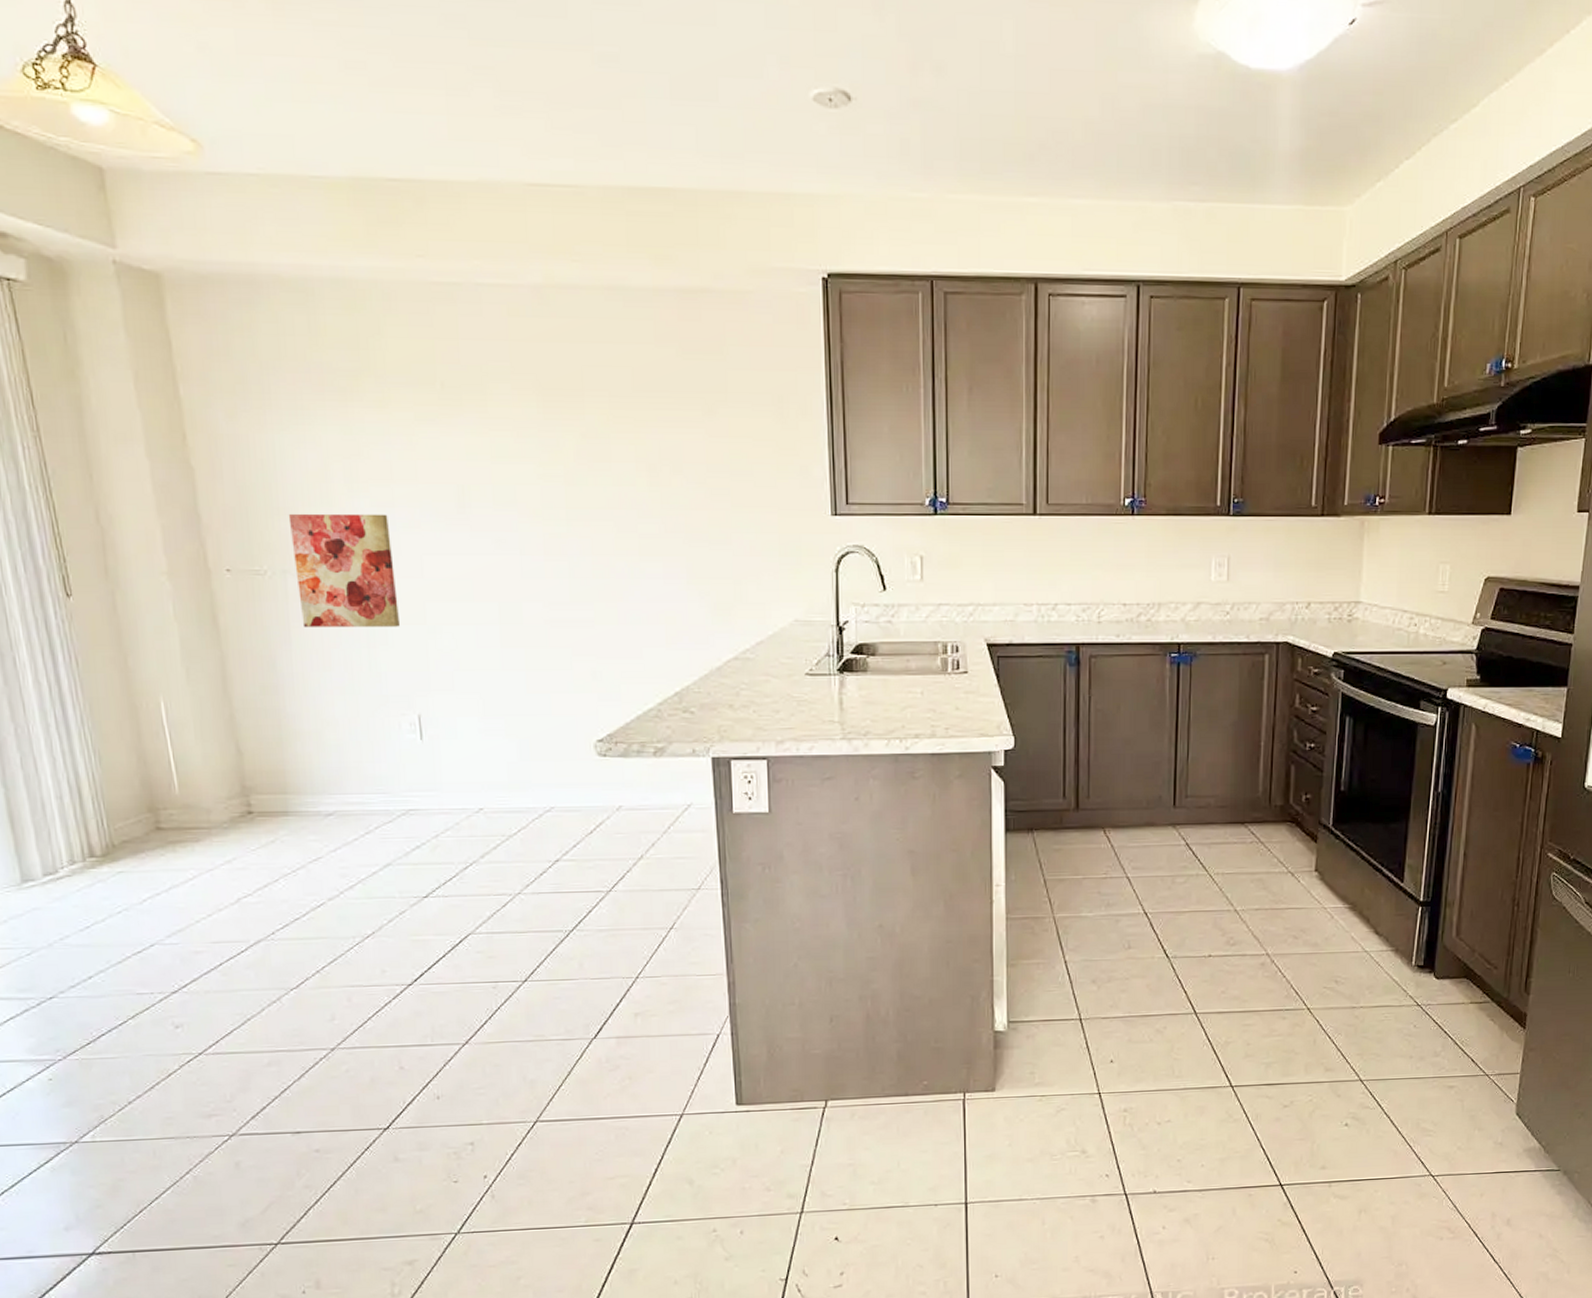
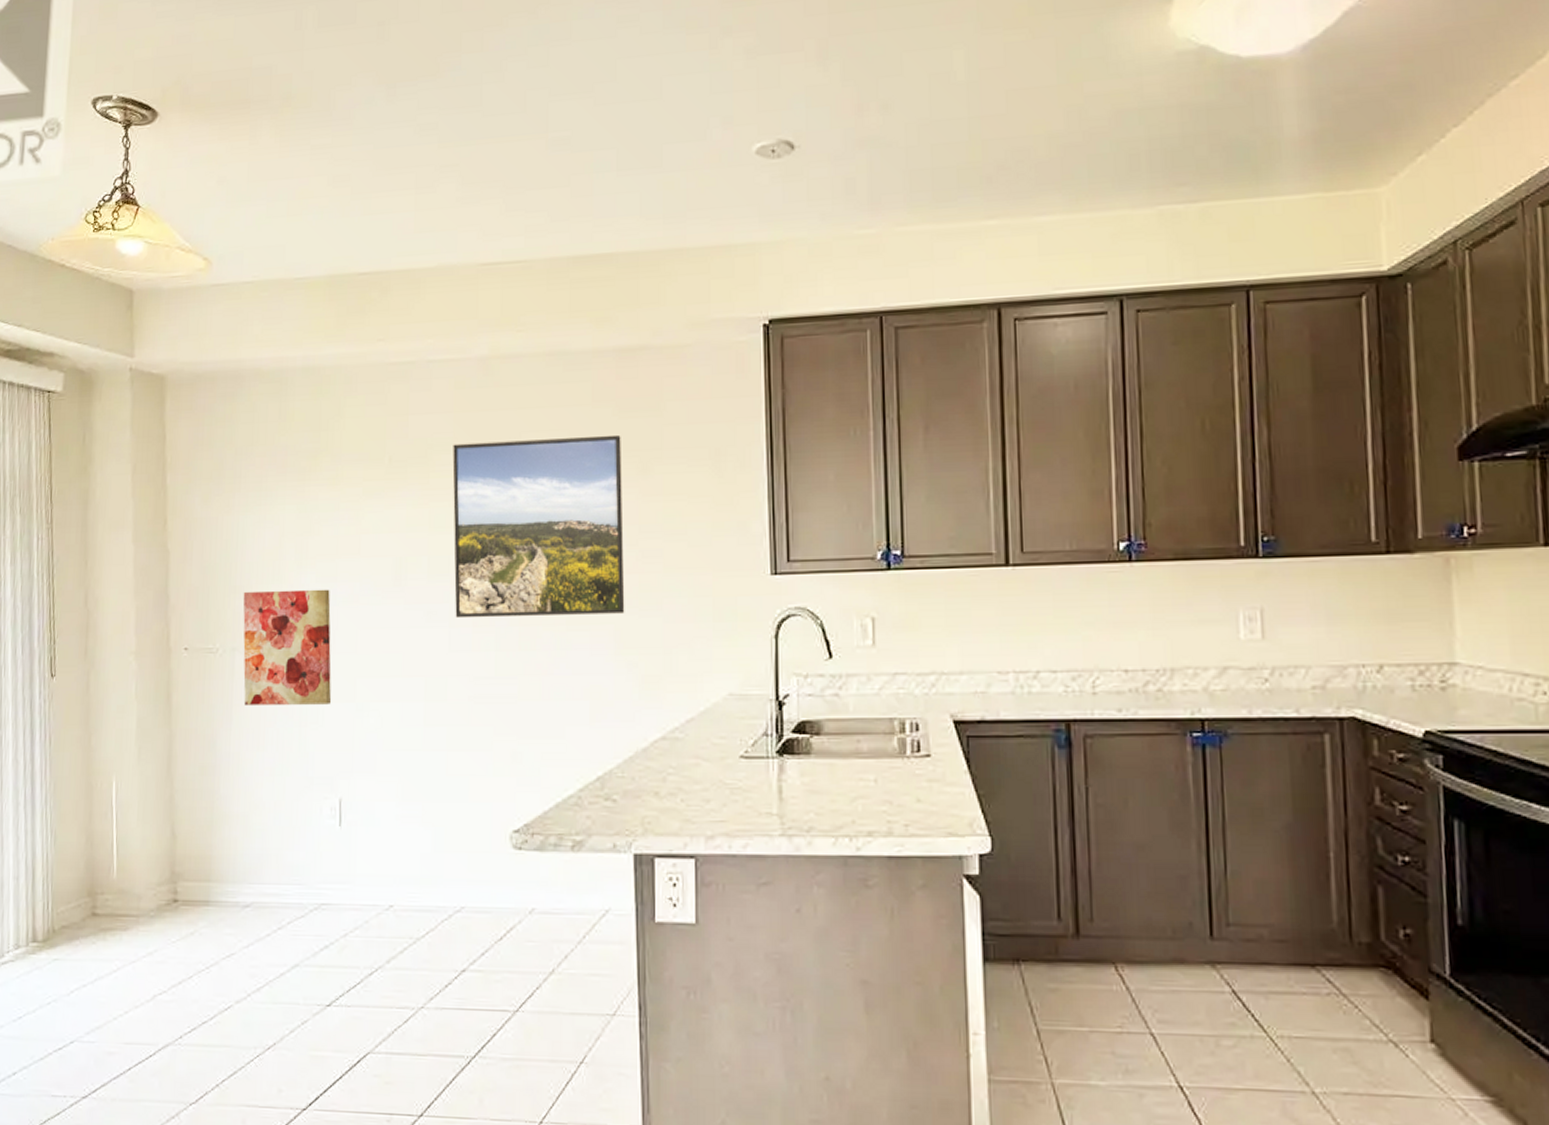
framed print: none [510,373,696,547] -> present [452,434,625,619]

